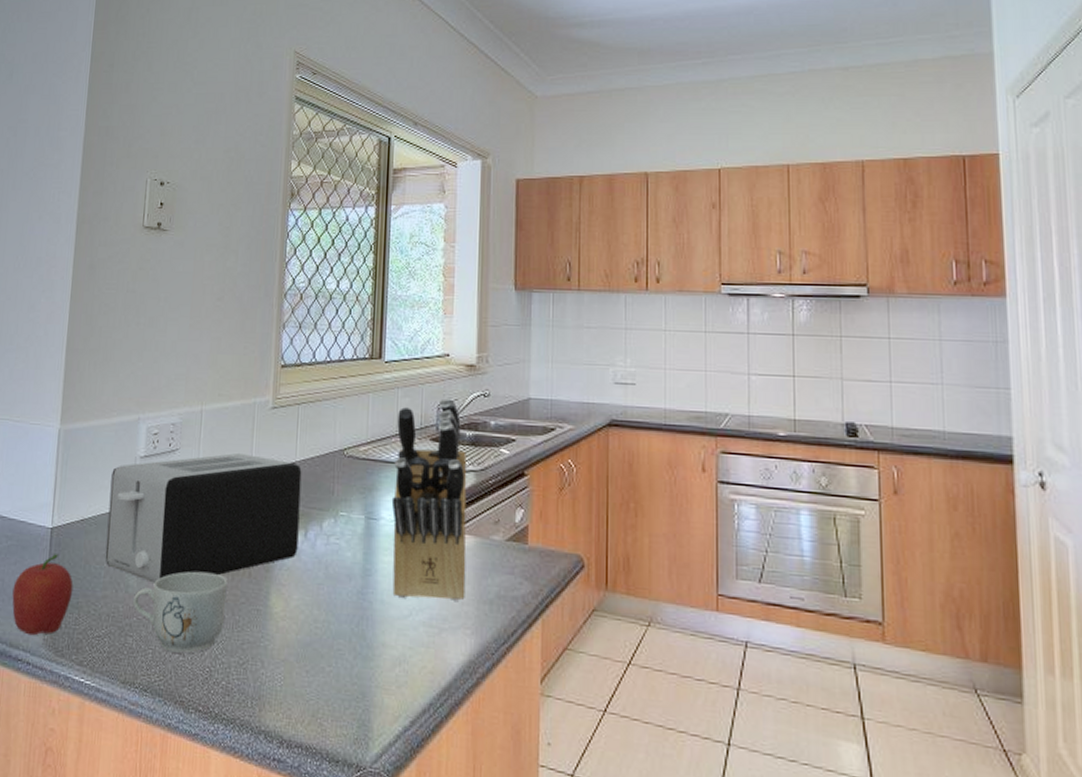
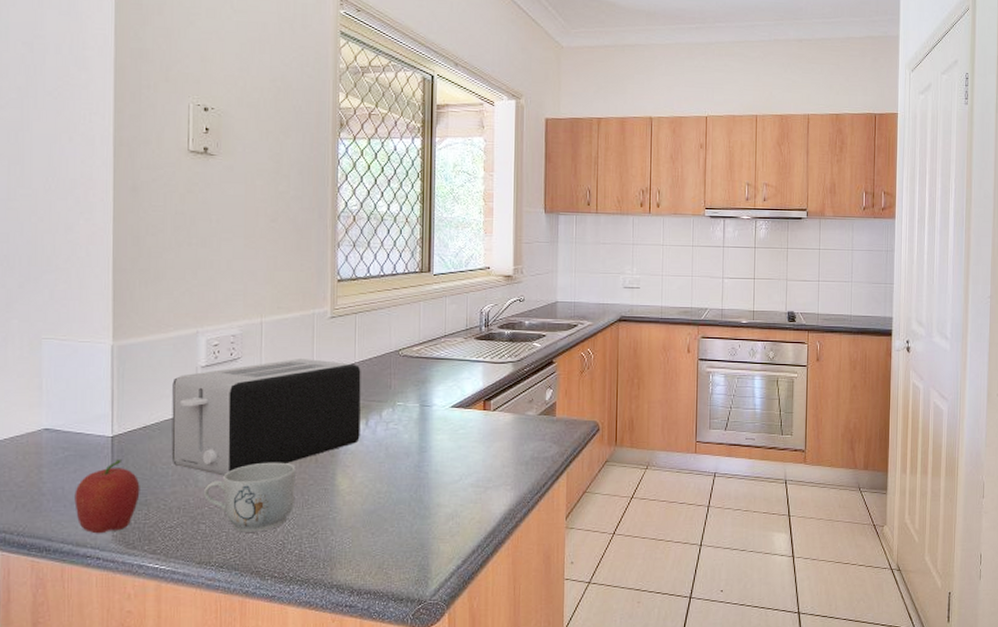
knife block: present [391,397,467,601] -> none [442,303,506,467]

